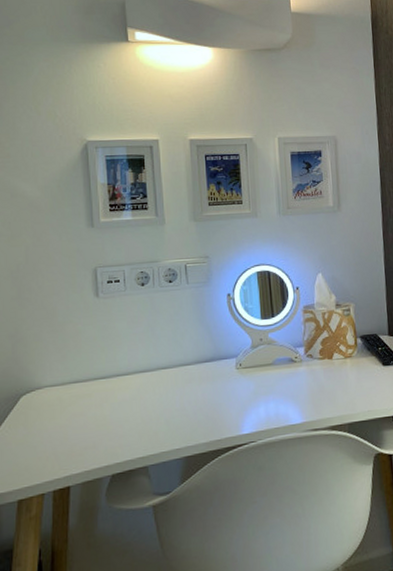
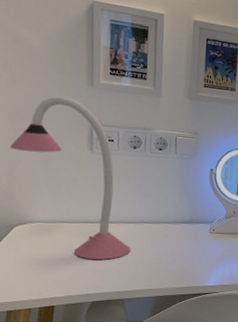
desk lamp: none [13,243,150,423] -> present [10,95,131,260]

